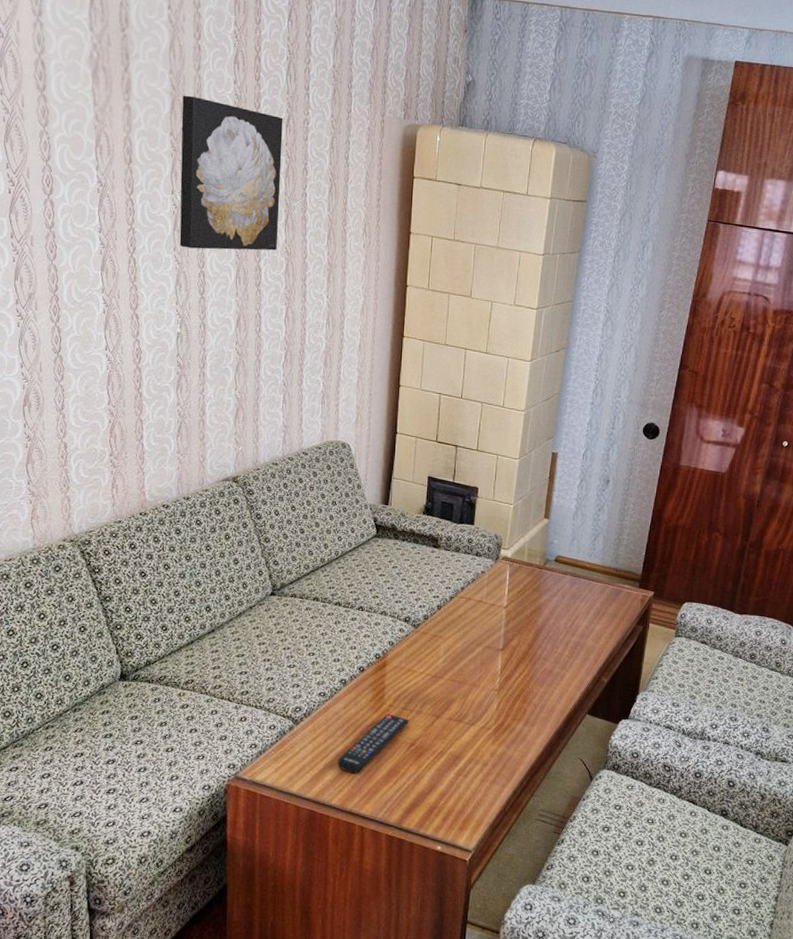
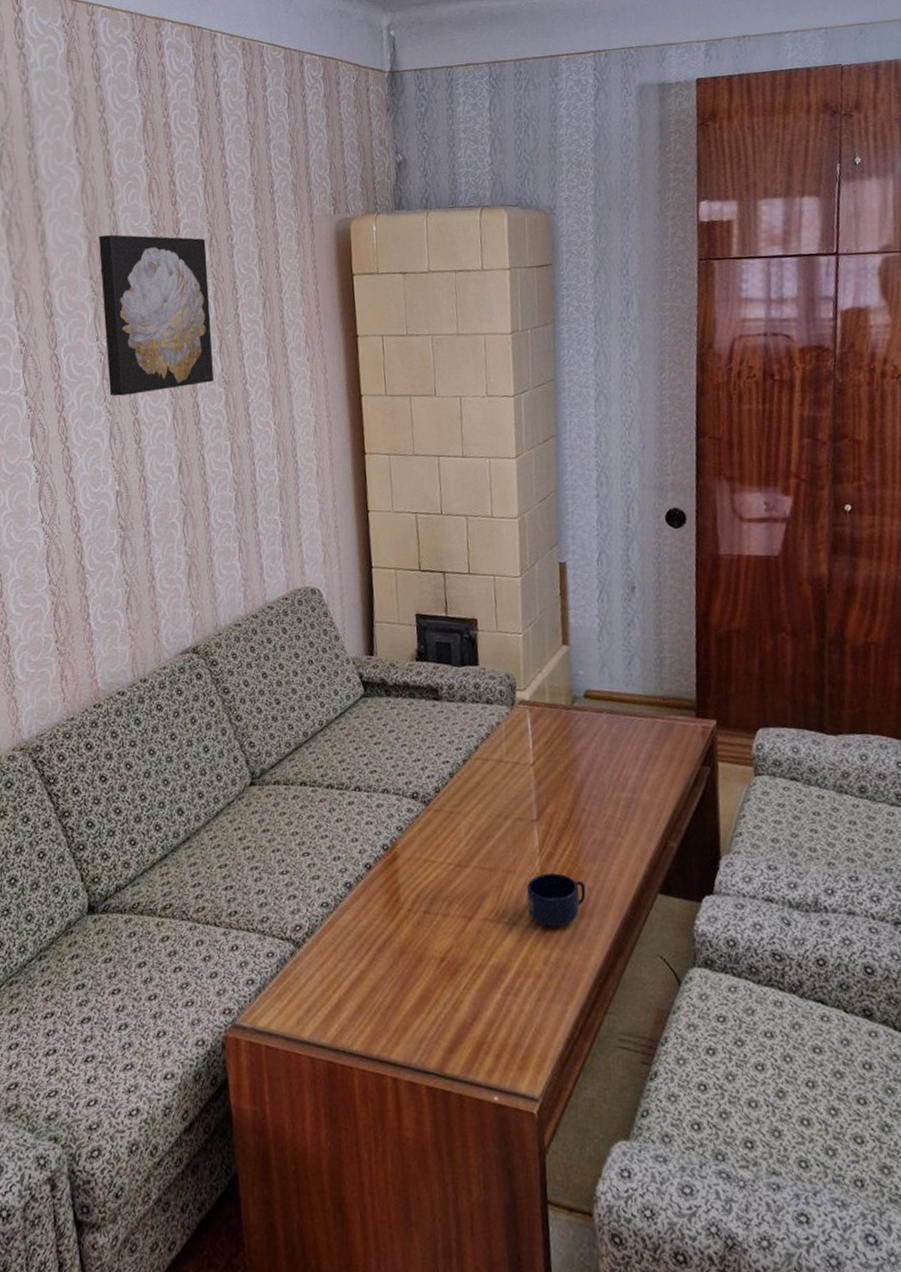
remote control: present [337,713,410,773] -> none [354,921,436,1006]
mug: none [485,689,533,730] -> present [526,872,586,927]

